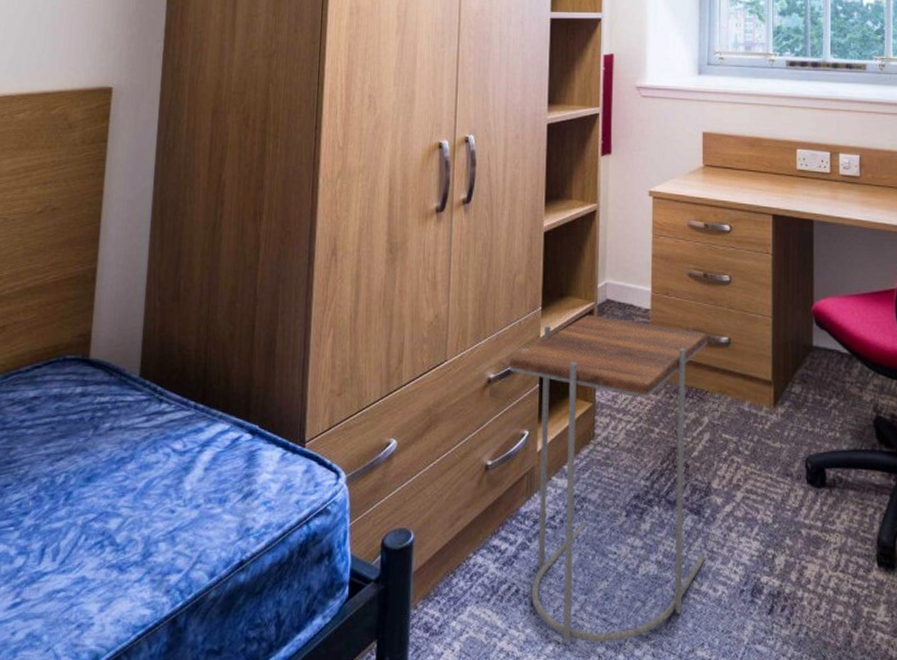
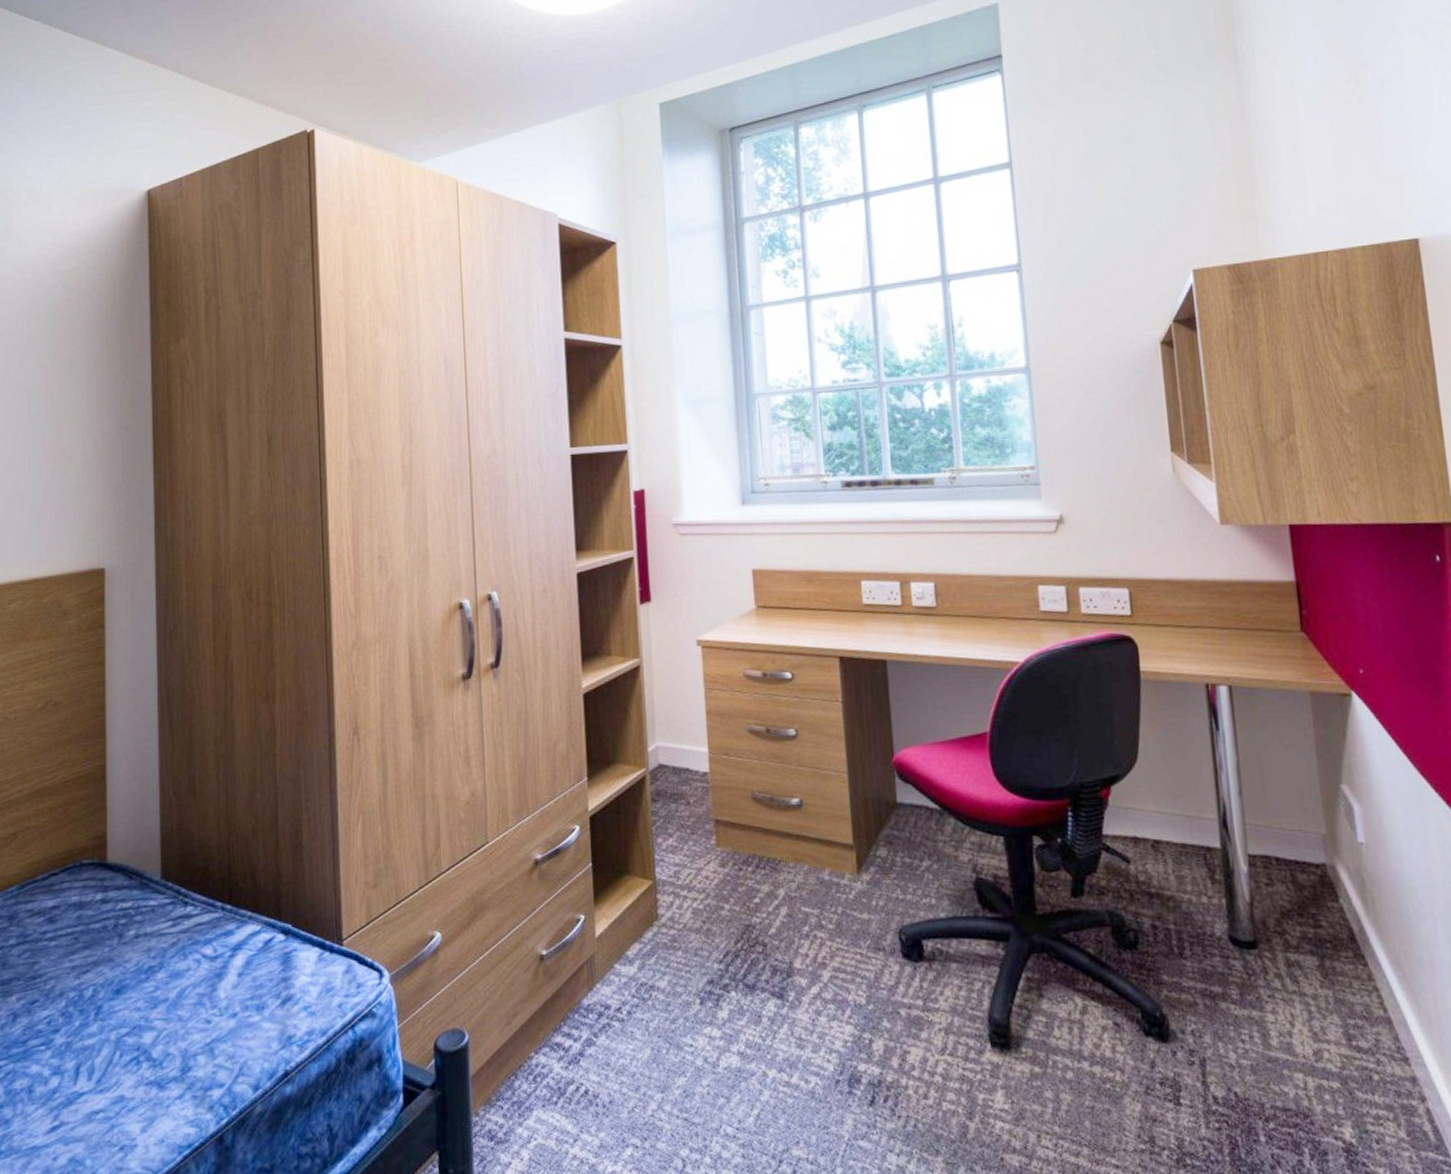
side table: present [509,314,708,643] -> none [556,782,794,1147]

